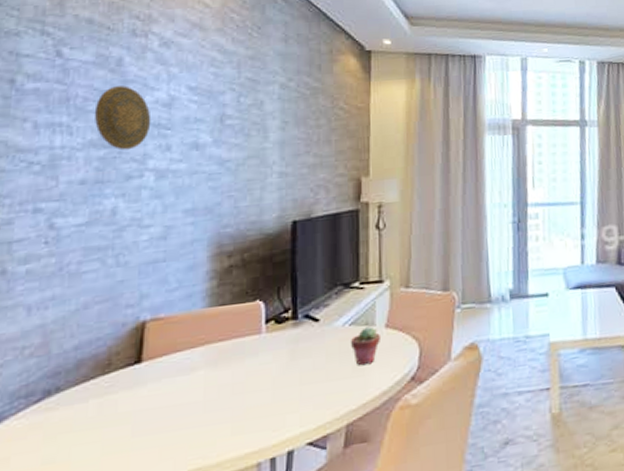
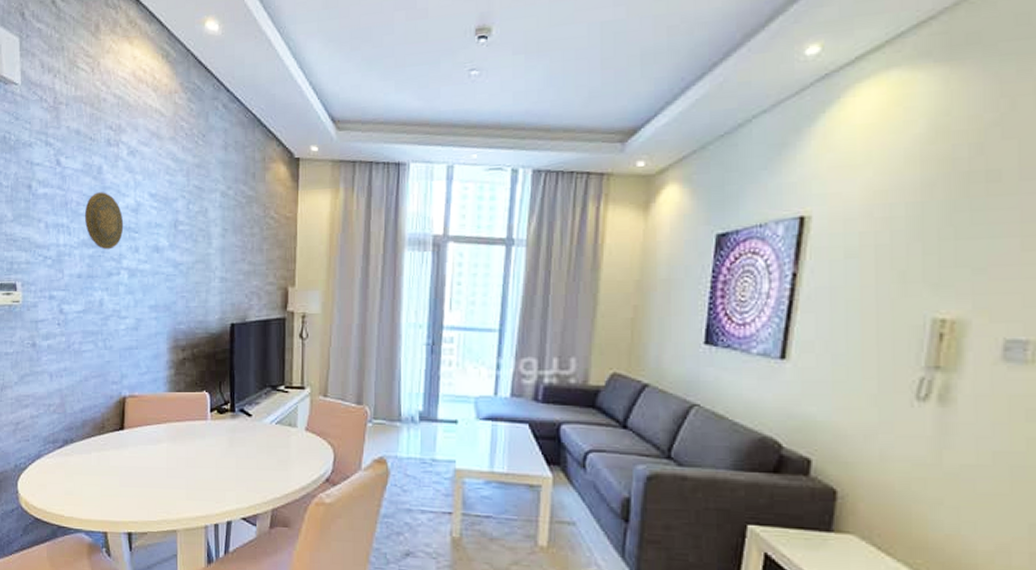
potted succulent: present [351,326,382,366] -> none [277,428,302,461]

